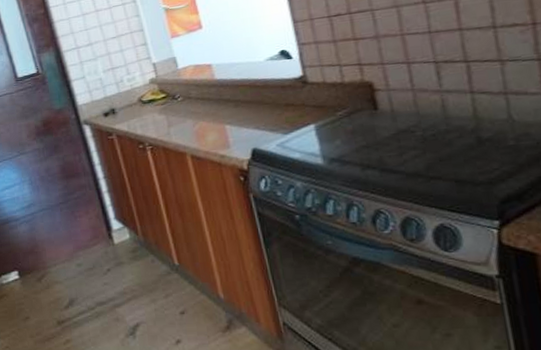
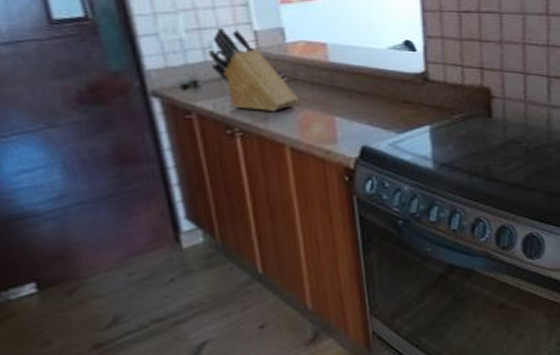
knife block: none [121,65,194,128] -> present [209,28,299,112]

